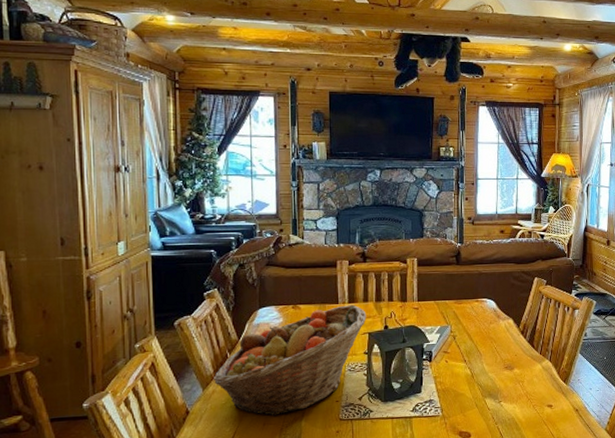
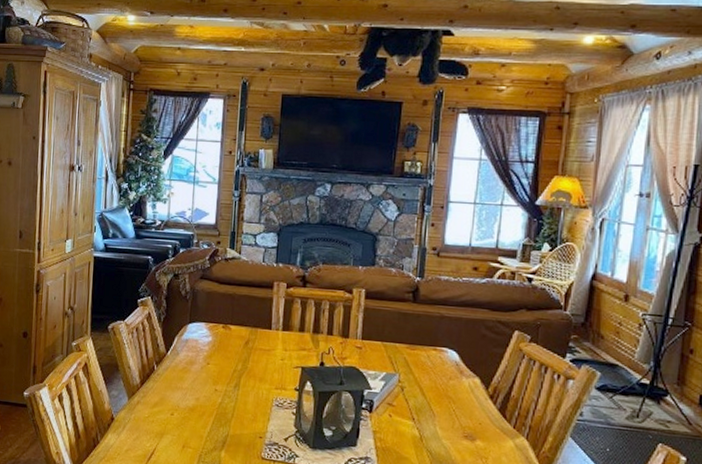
fruit basket: present [213,305,367,416] -> none [138,332,302,441]

